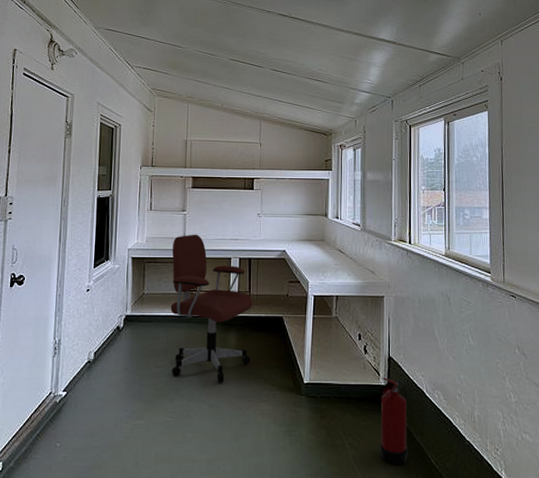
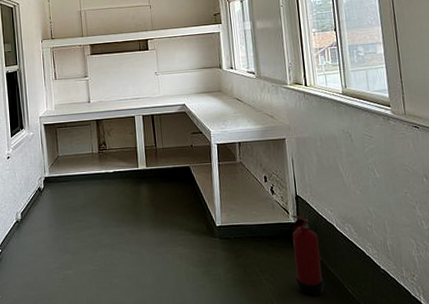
office chair: present [170,234,253,383] -> none [79,97,164,232]

